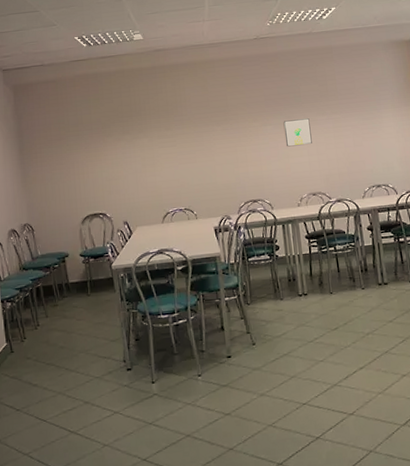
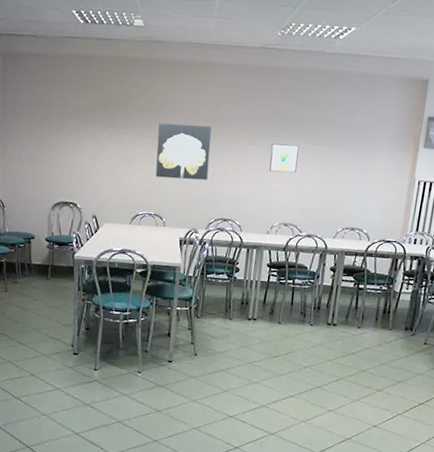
wall art: none [173,116,230,173] -> present [155,123,211,180]

